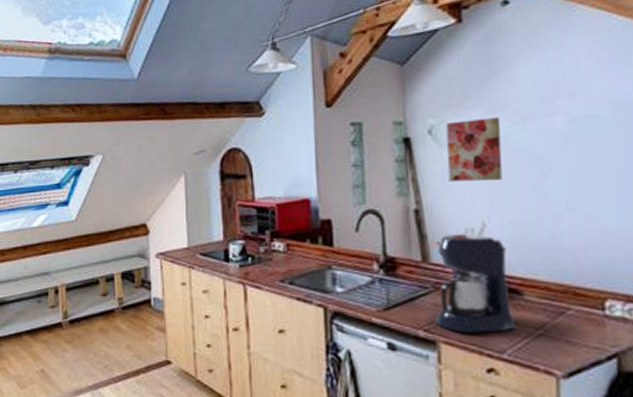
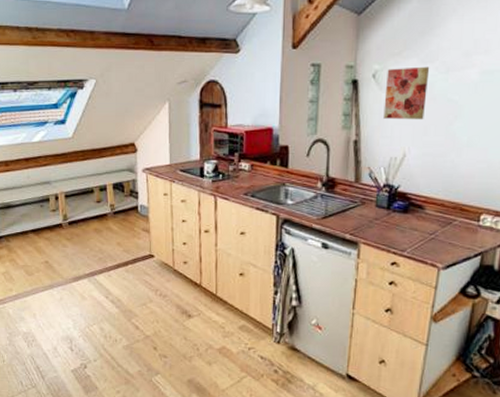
coffee maker: present [435,233,516,333] -> none [359,161,418,237]

